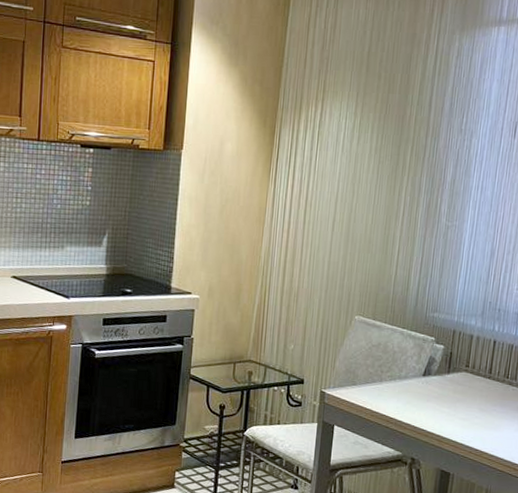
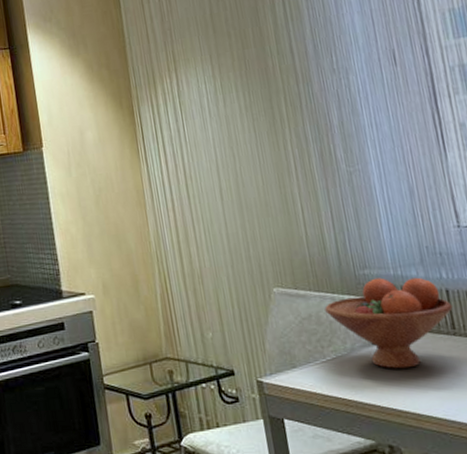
fruit bowl: none [393,321,495,400] -> present [324,277,453,369]

